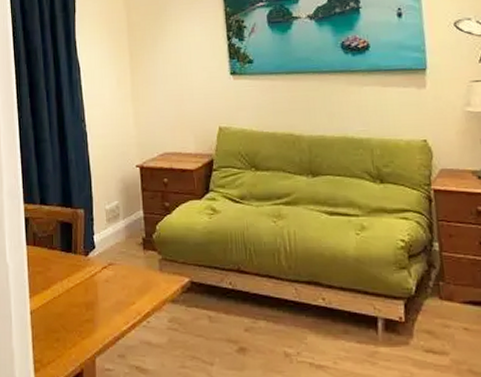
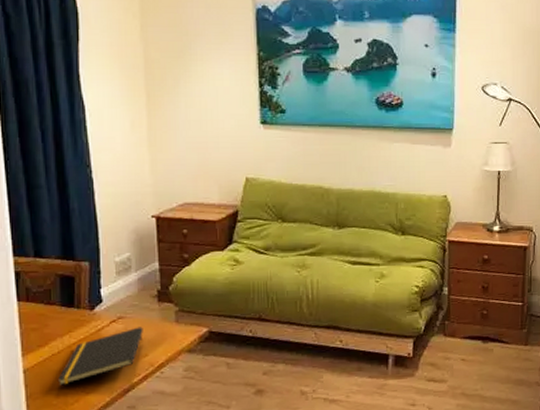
notepad: none [58,274,131,329] -> present [57,327,143,386]

